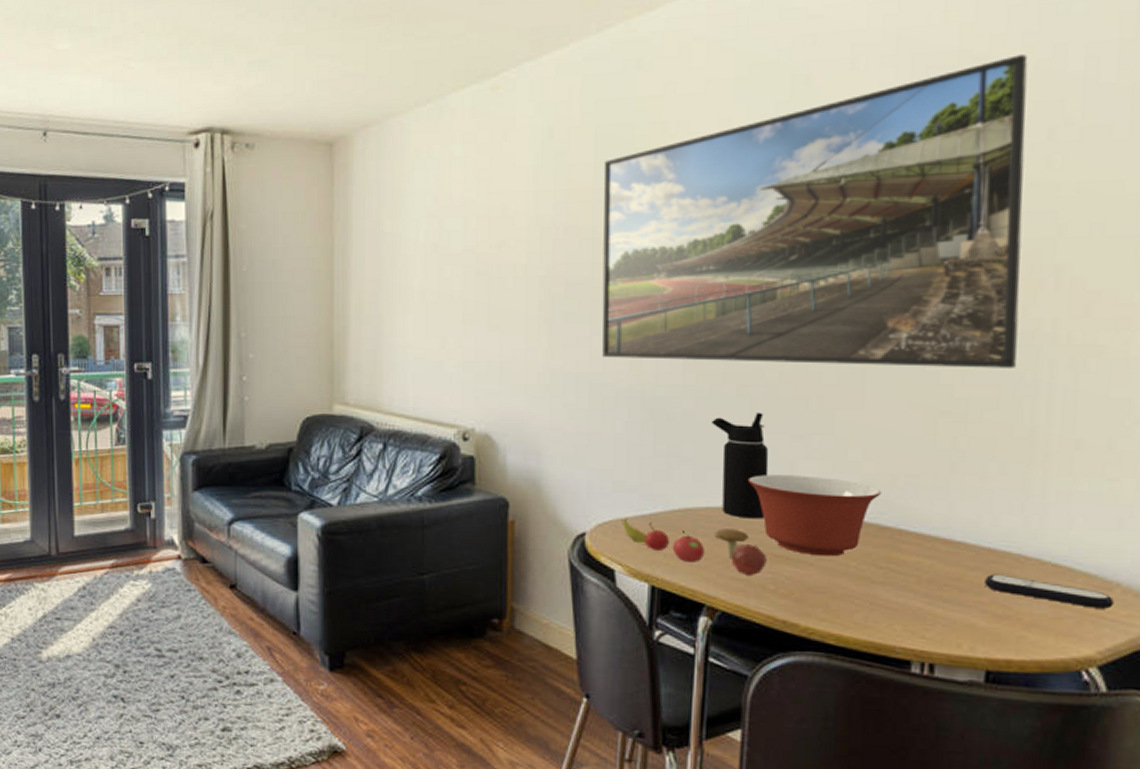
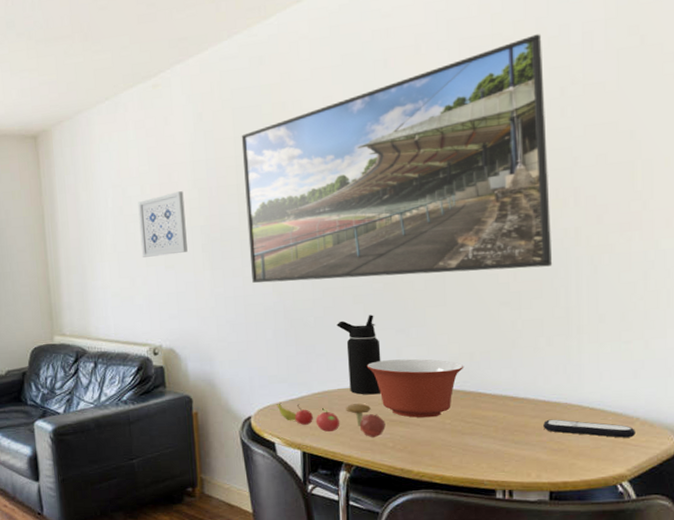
wall art: none [458,229,520,312] -> present [138,191,188,258]

